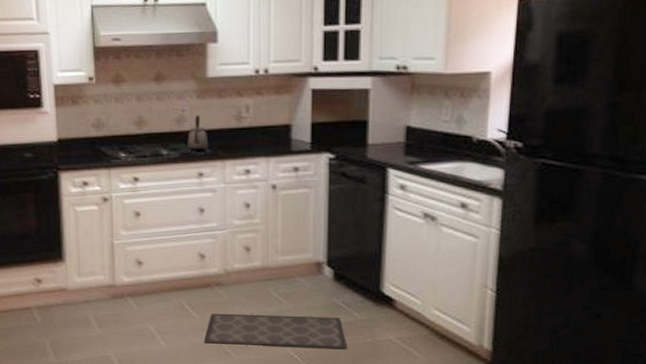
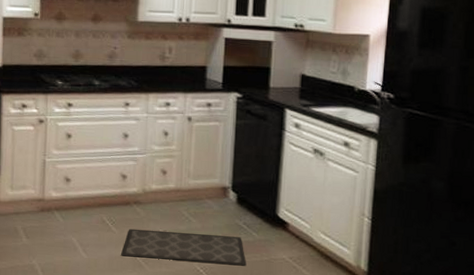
kettle: present [187,115,209,152] -> none [117,53,136,85]

